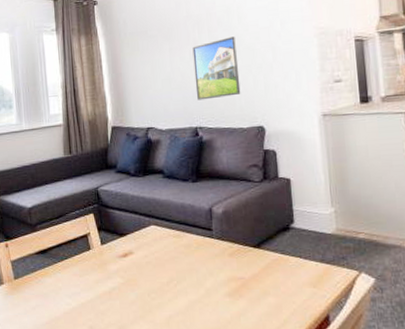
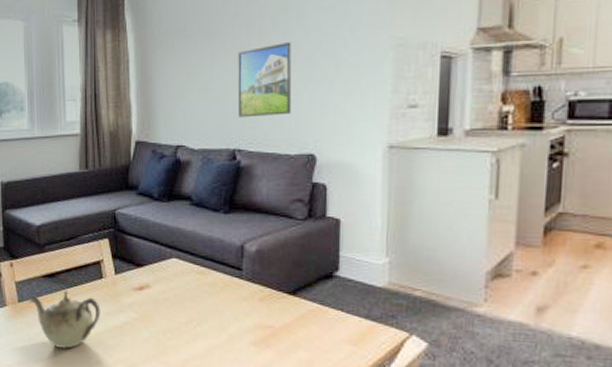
teapot: none [23,264,91,319] -> present [28,290,101,349]

